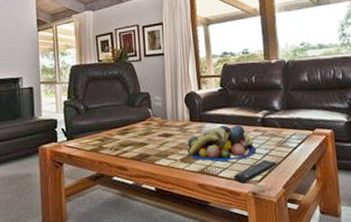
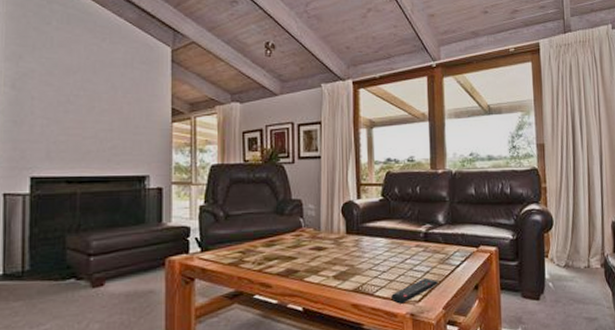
fruit bowl: present [187,124,257,162] -> none [341,239,418,279]

